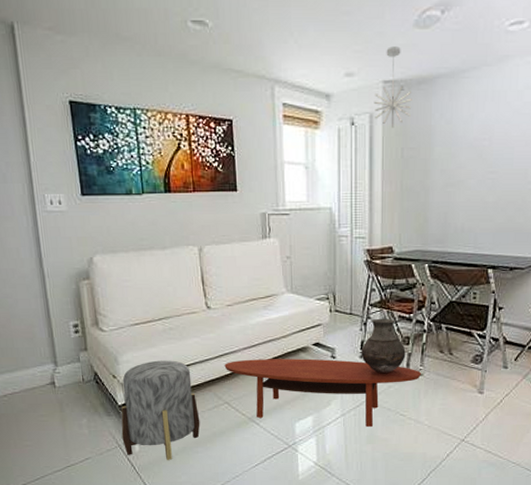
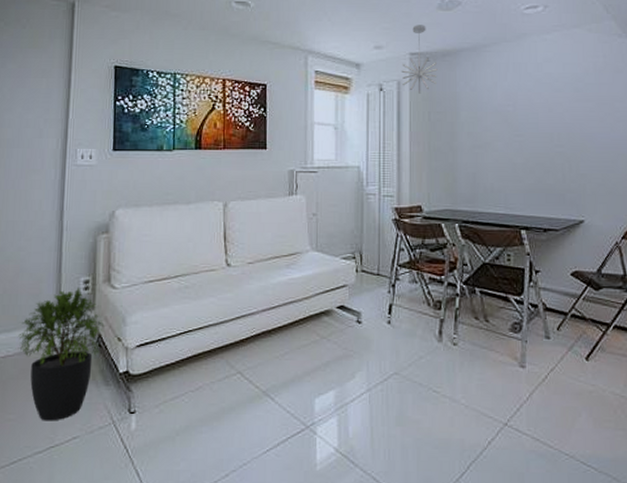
potted plant: none [20,331,99,446] -> present [18,288,105,421]
stool: present [121,360,200,460] -> none [118,322,208,442]
coffee table: present [224,358,422,427] -> none [240,322,456,405]
vase: present [361,318,406,374] -> none [389,280,438,342]

